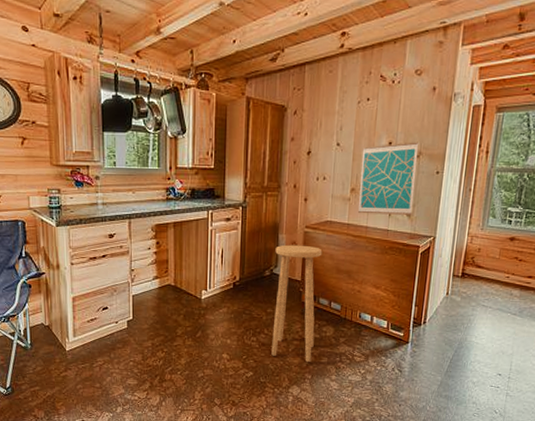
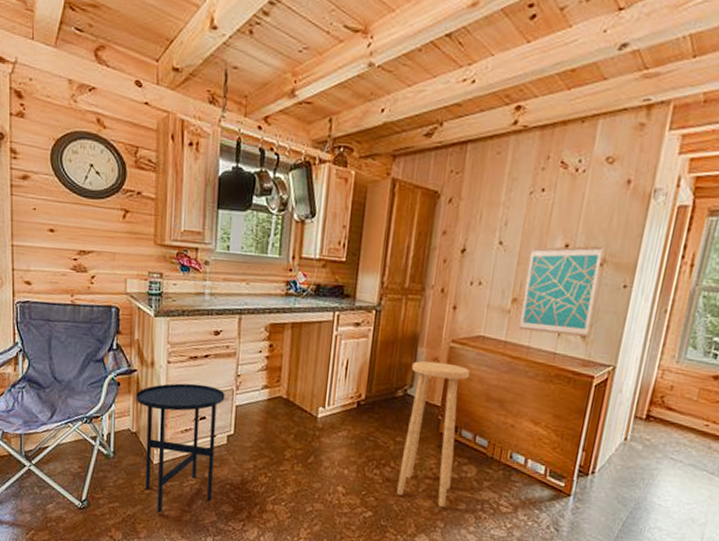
side table: none [46,280,123,391] -> present [136,383,225,513]

